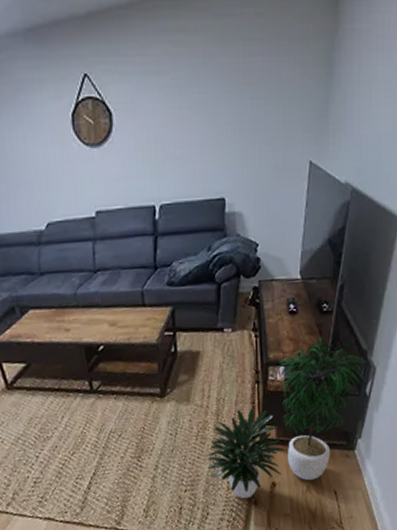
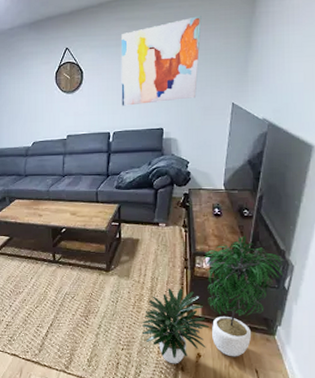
wall art: none [164,31,271,167] -> present [121,16,202,106]

